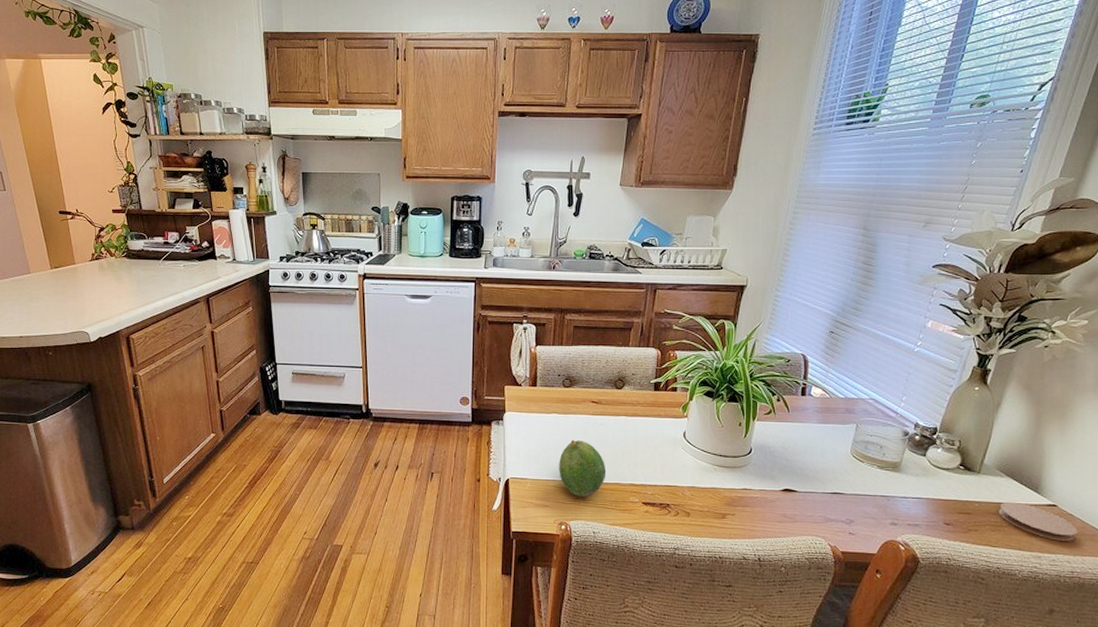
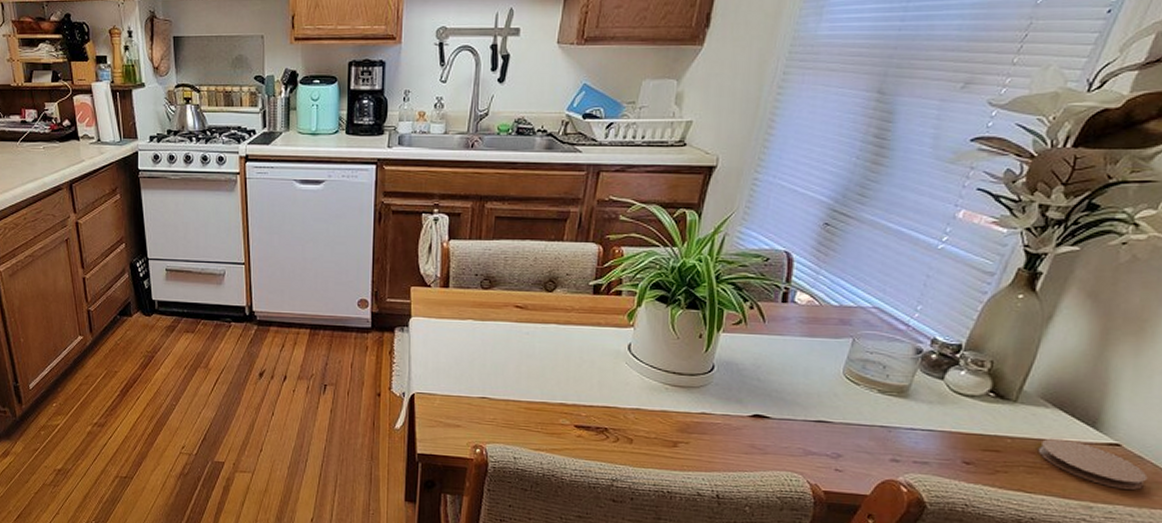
fruit: present [559,440,606,497] -> none [474,351,532,418]

